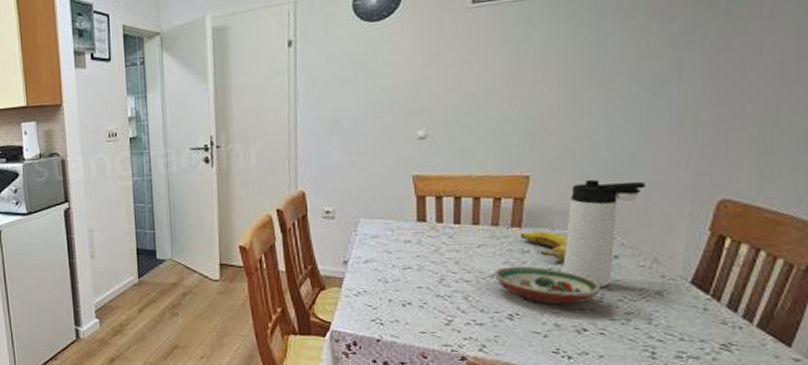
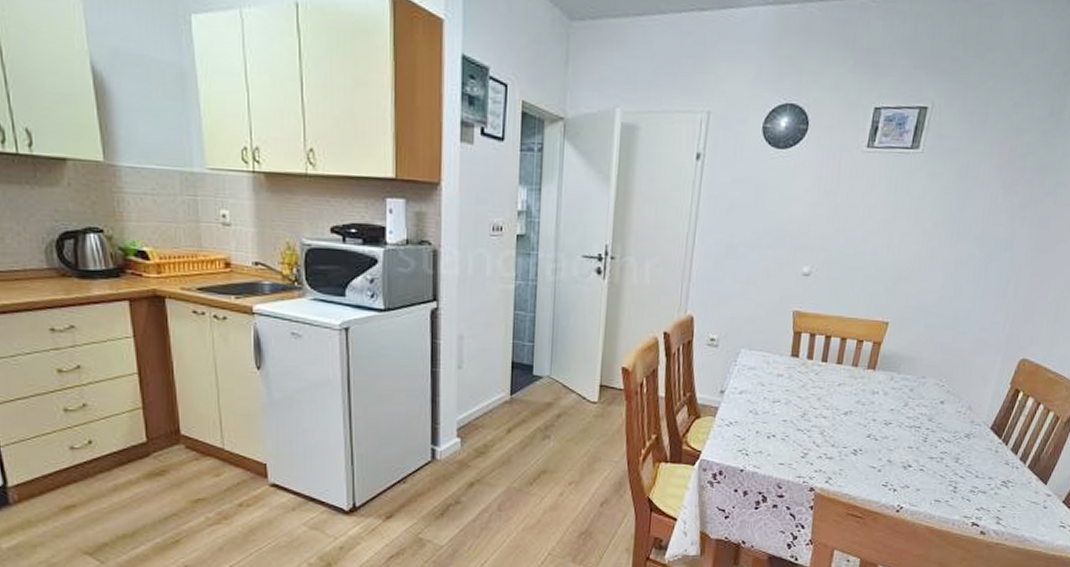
decorative bowl: present [494,266,601,305] -> none [847,405,927,443]
banana: present [520,231,568,260] -> none [873,374,910,402]
thermos bottle: present [563,180,645,287] -> none [901,332,973,428]

